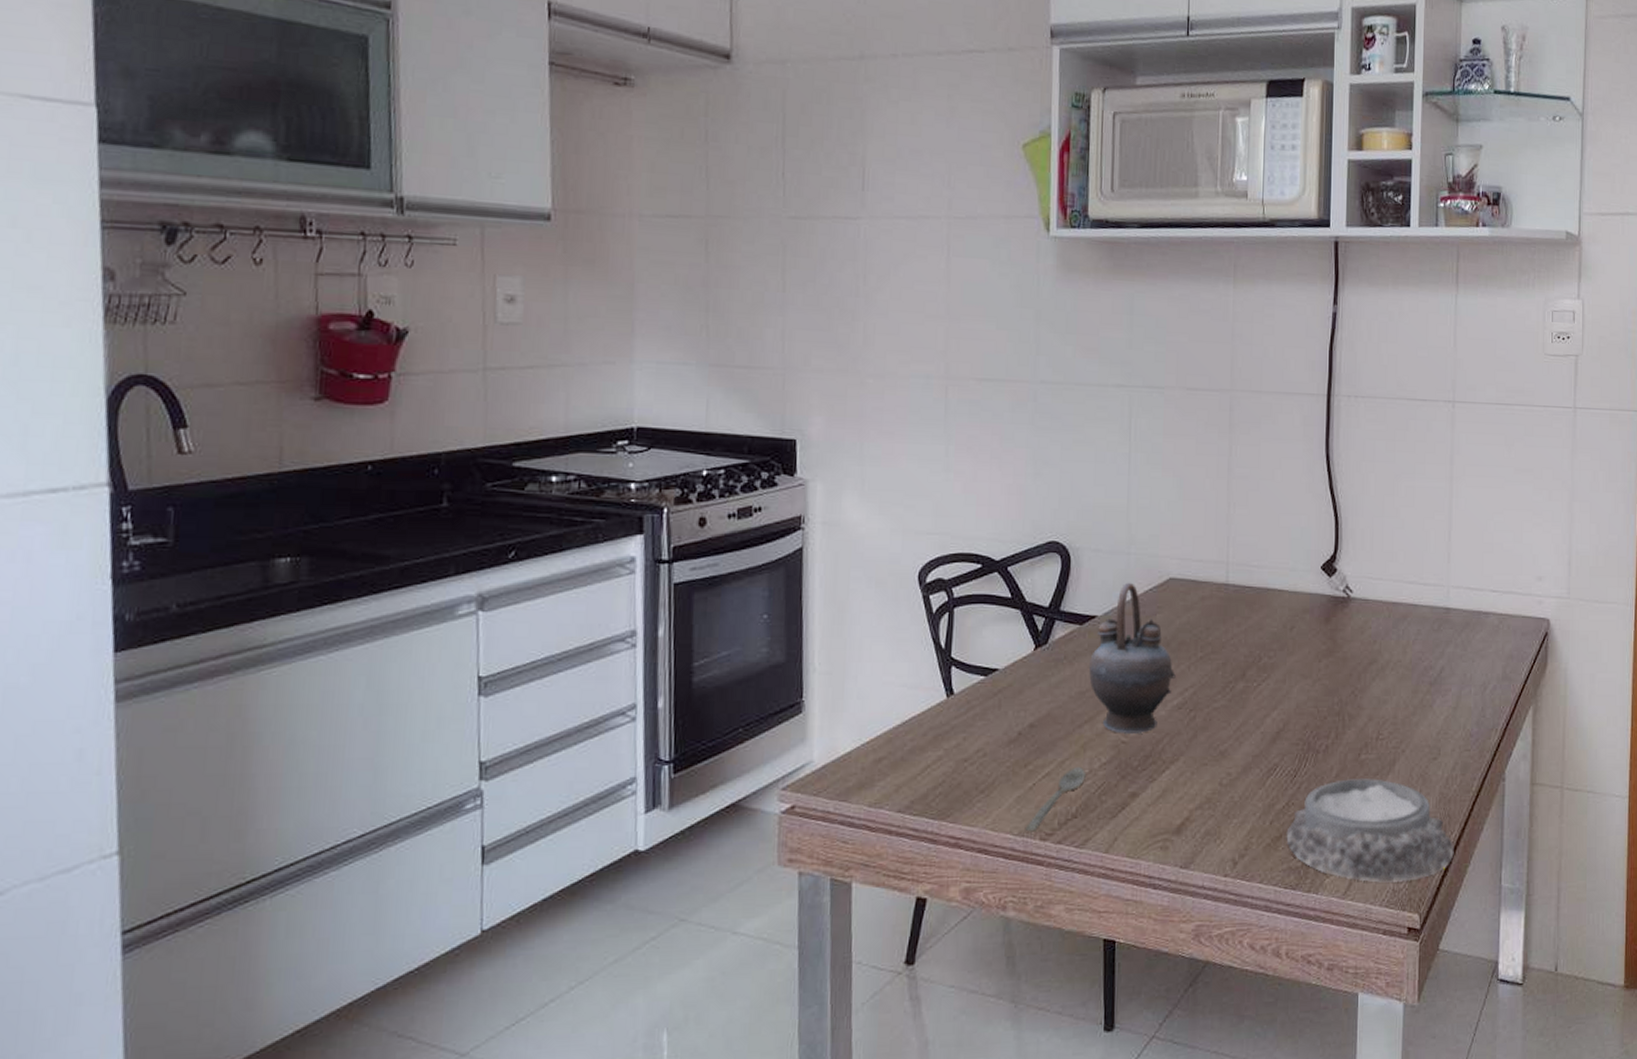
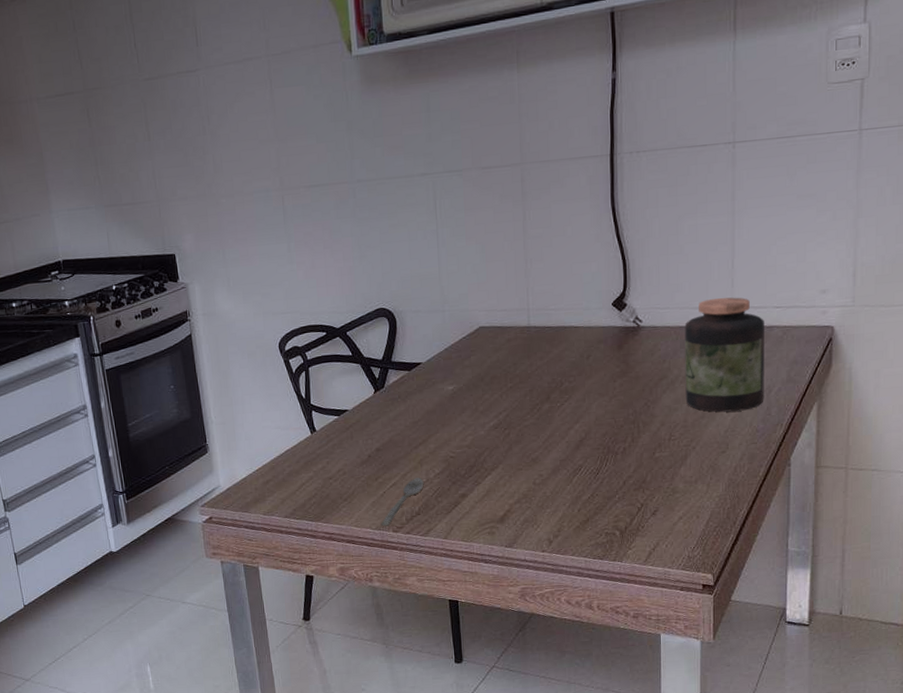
teapot: present [1088,582,1176,734] -> none [418,333,491,451]
mortar: present [1286,778,1454,883] -> none [592,471,743,552]
jar: none [1396,574,1480,710] -> present [684,297,764,413]

